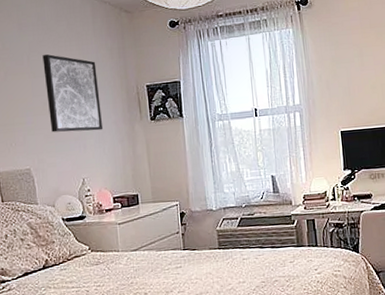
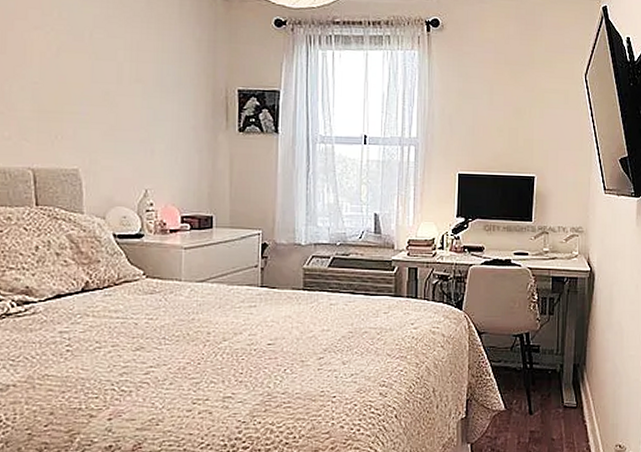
wall art: present [42,54,104,133] -> none [109,34,179,135]

